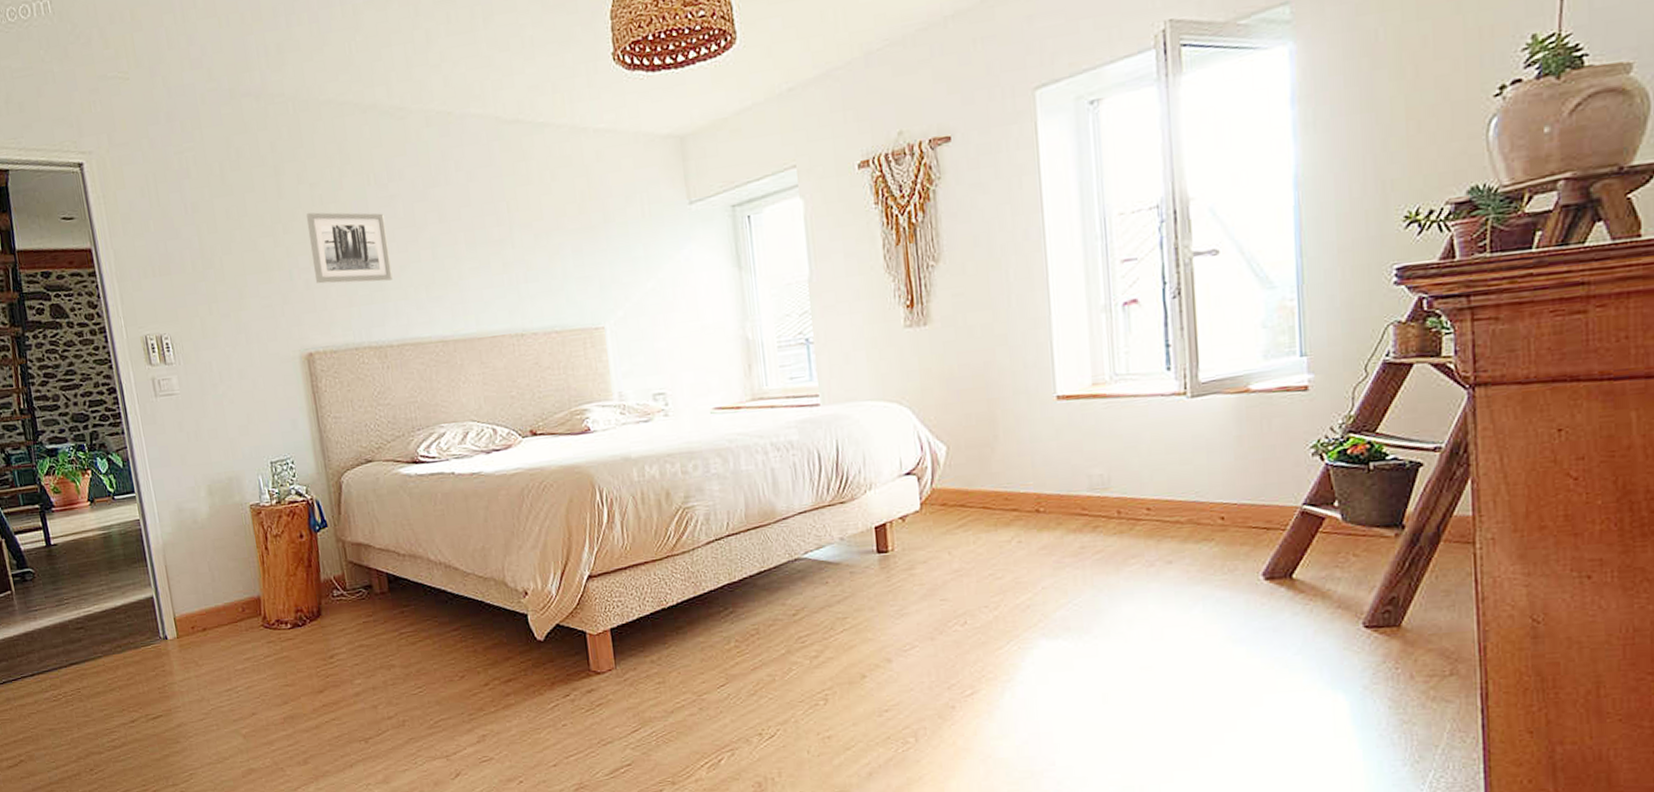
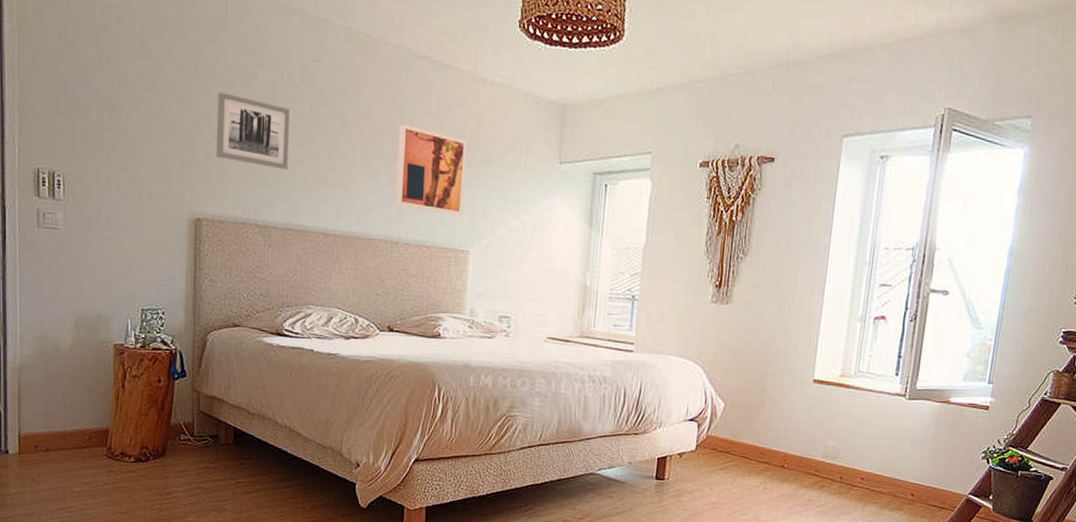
wall art: none [502,200,589,294] -> present [395,124,467,216]

